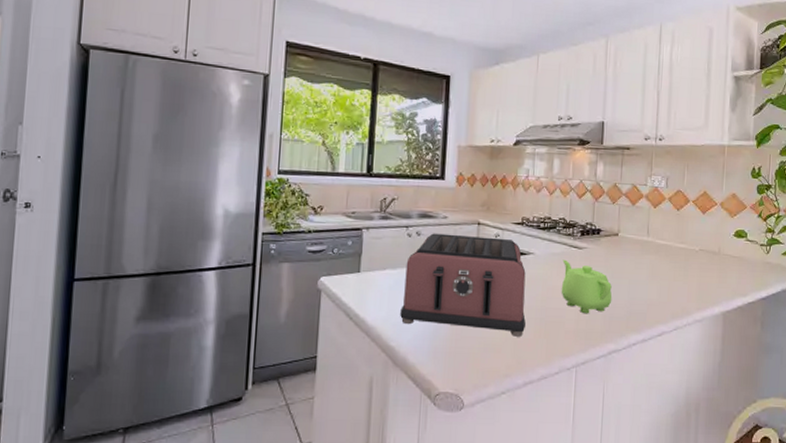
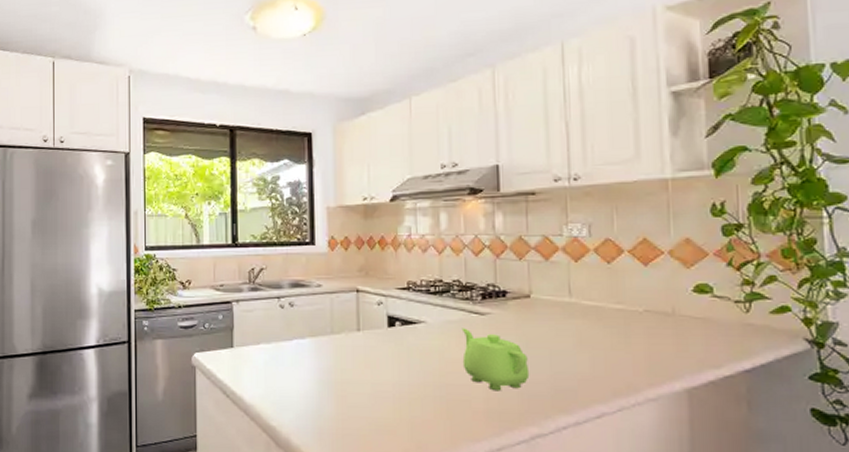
toaster: present [400,233,526,337] -> none [279,303,422,417]

